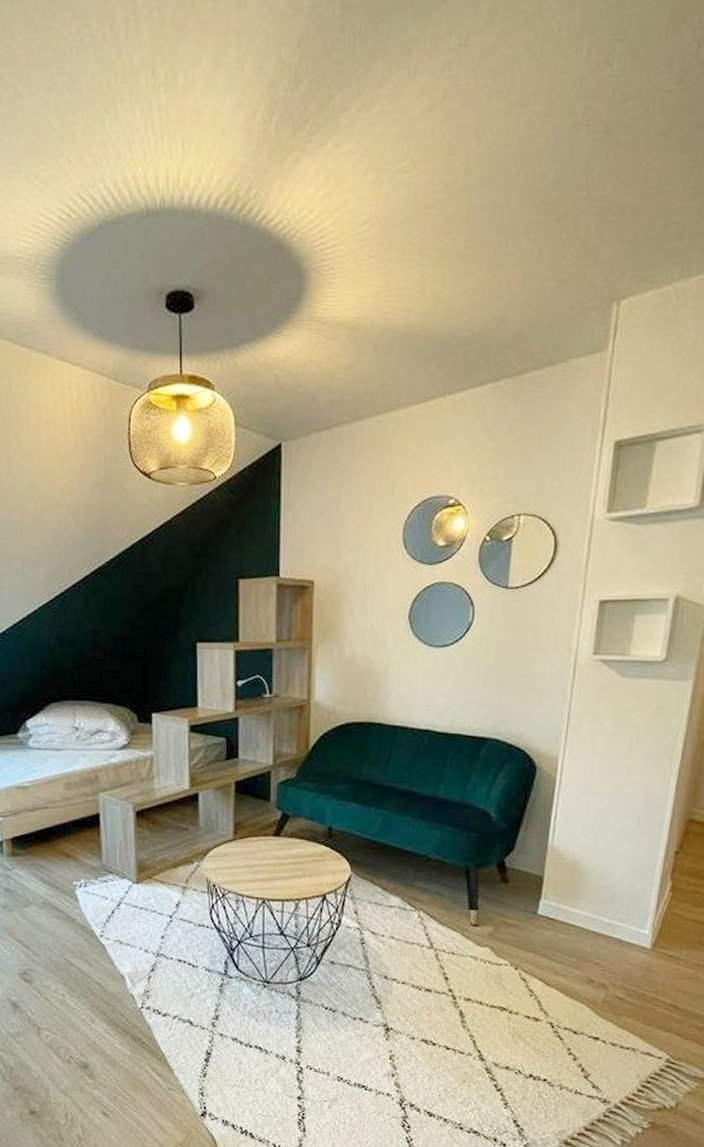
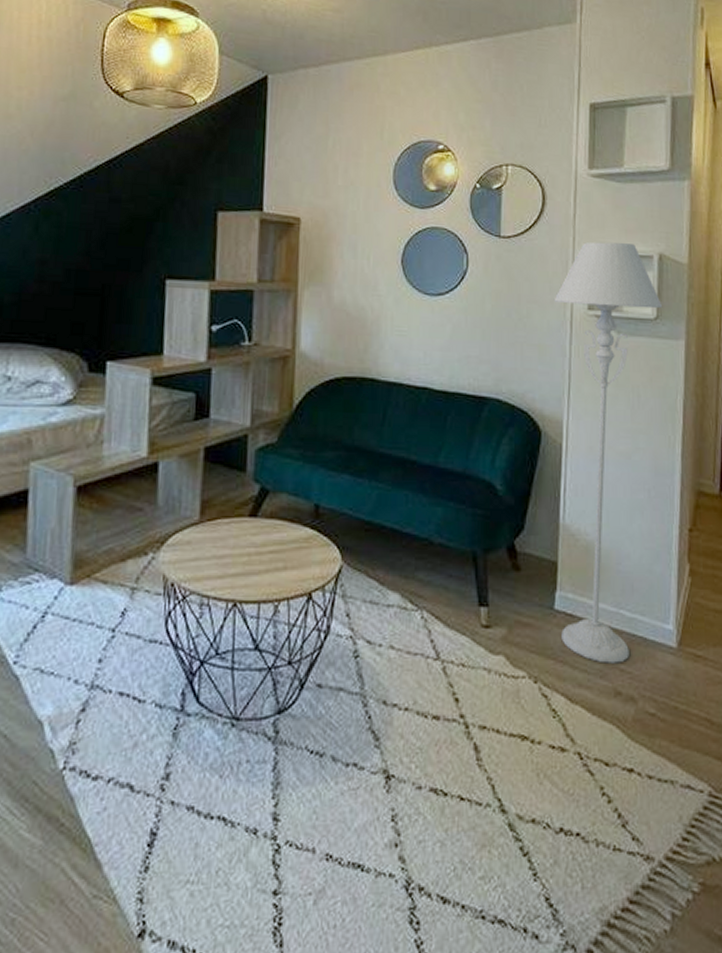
floor lamp: none [542,587,674,958] -> present [554,242,663,664]

